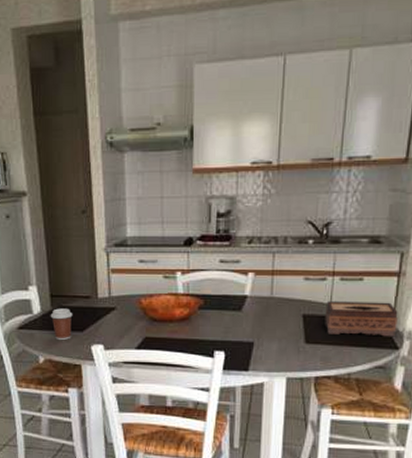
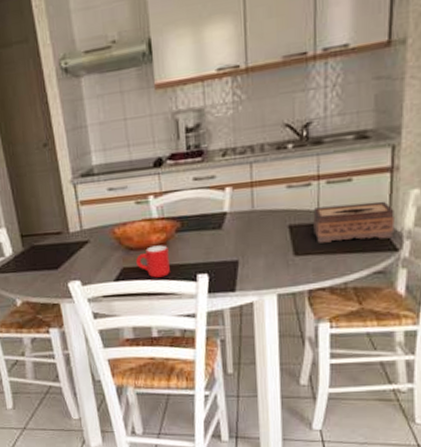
coffee cup: present [50,308,73,341] -> none [22,247,47,281]
mug: none [158,319,190,350] -> present [135,245,170,278]

